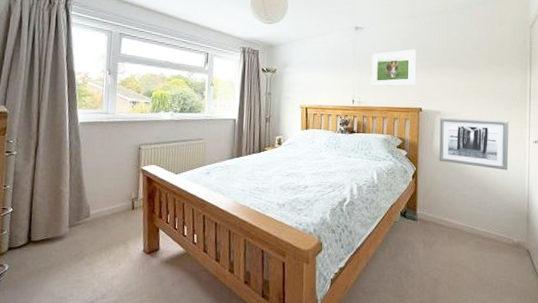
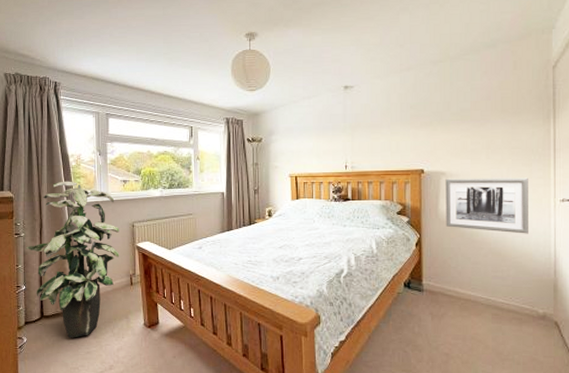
indoor plant: none [17,98,125,265] -> present [26,181,120,338]
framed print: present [371,49,416,87] -> none [364,105,415,149]

